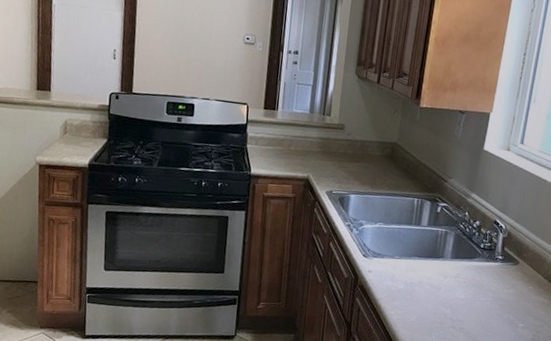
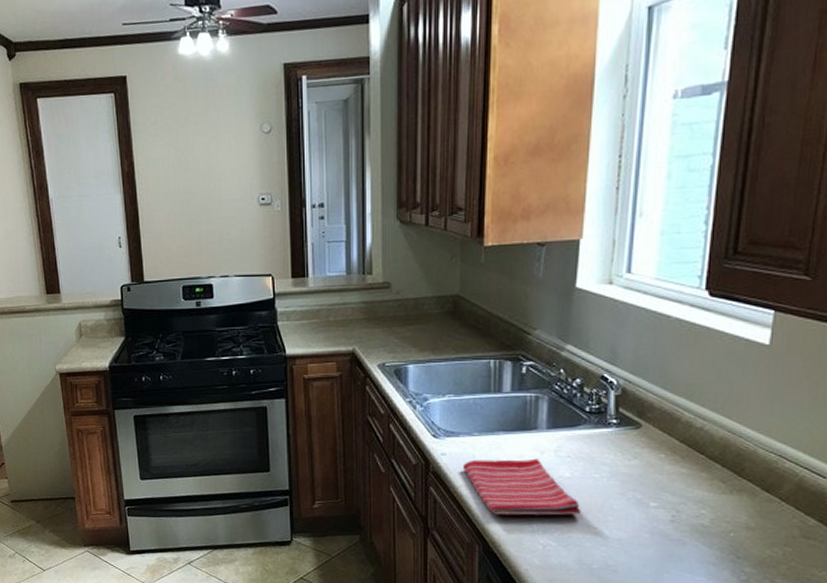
dish towel: none [384,278,469,330] -> present [463,458,581,516]

